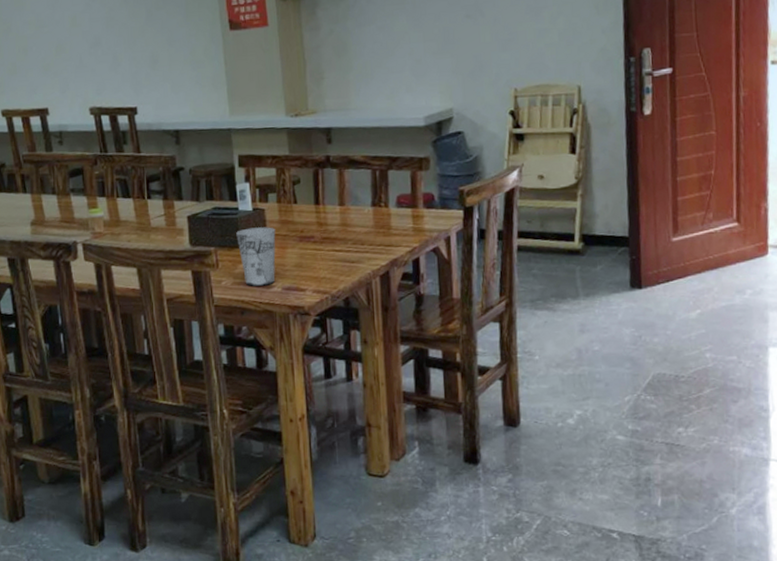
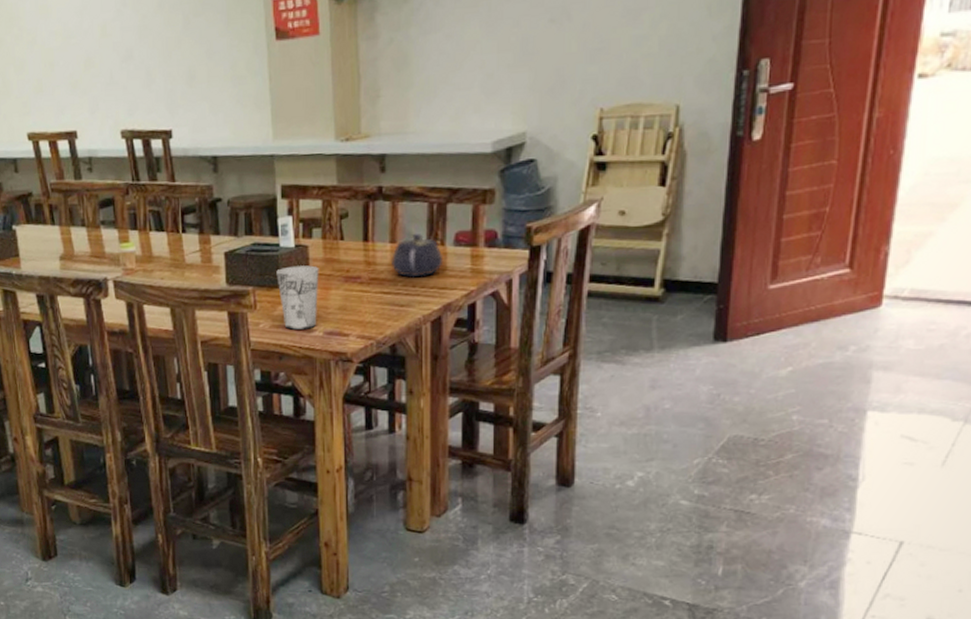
teapot: none [340,196,388,237] -> present [390,233,444,278]

